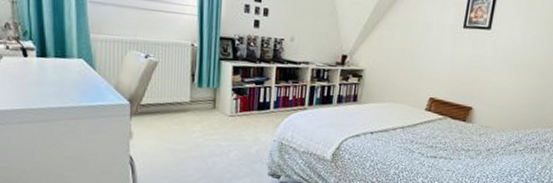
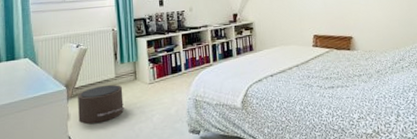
pouf: none [142,108,198,148] -> present [78,85,125,124]

